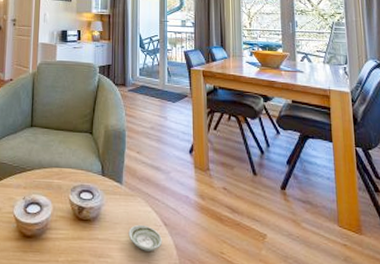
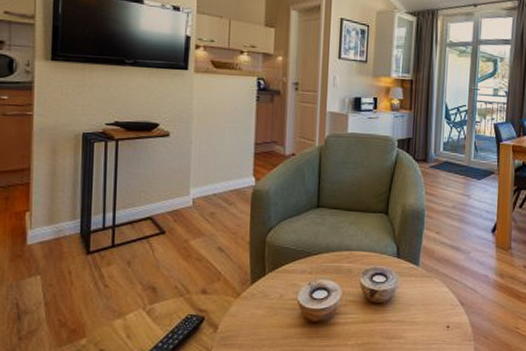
saucer: present [128,224,162,252] -> none [423,305,458,330]

